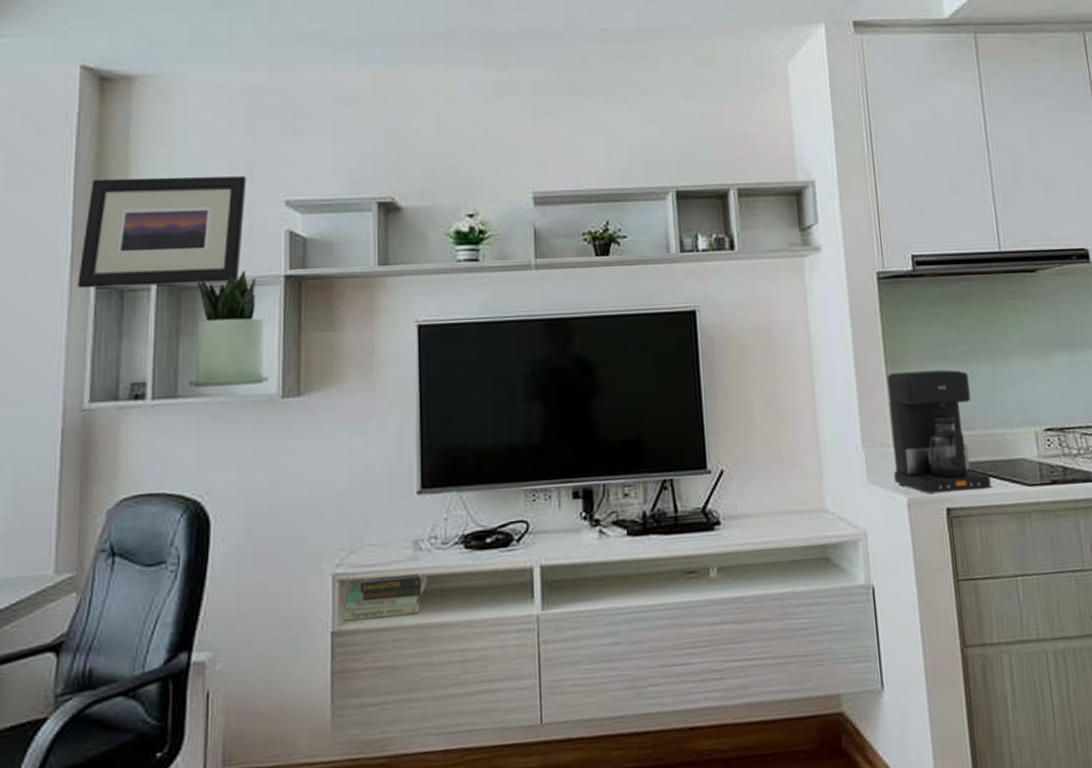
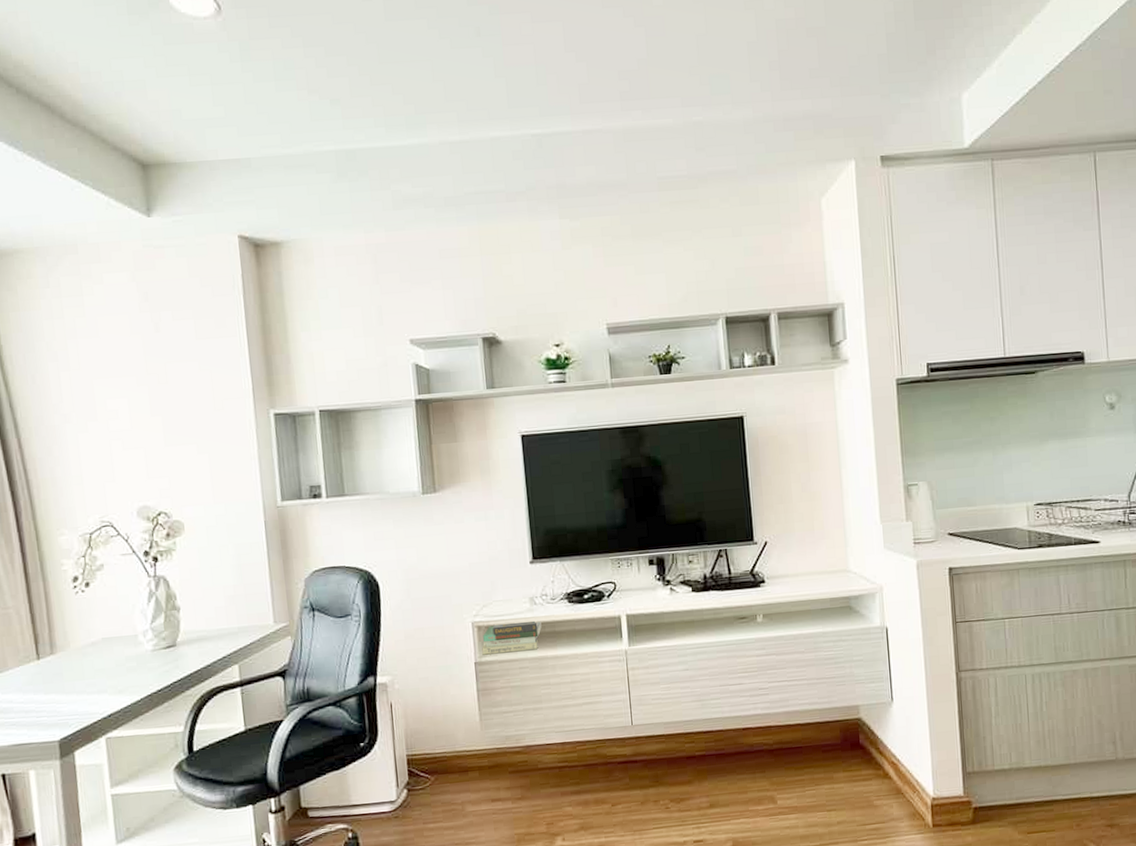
picture frame: present [77,176,247,288] -> none [260,321,381,415]
planter: present [188,270,270,388] -> none [347,396,412,488]
coffee maker: present [886,369,991,495] -> none [902,458,987,557]

